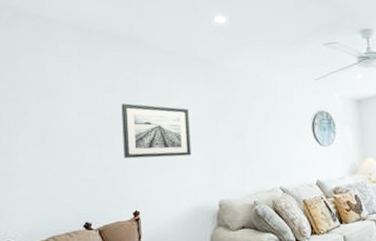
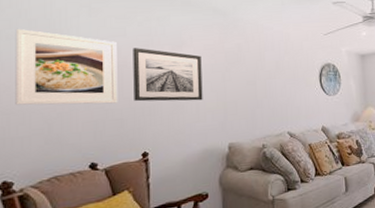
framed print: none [13,89,109,166] -> present [15,28,118,105]

